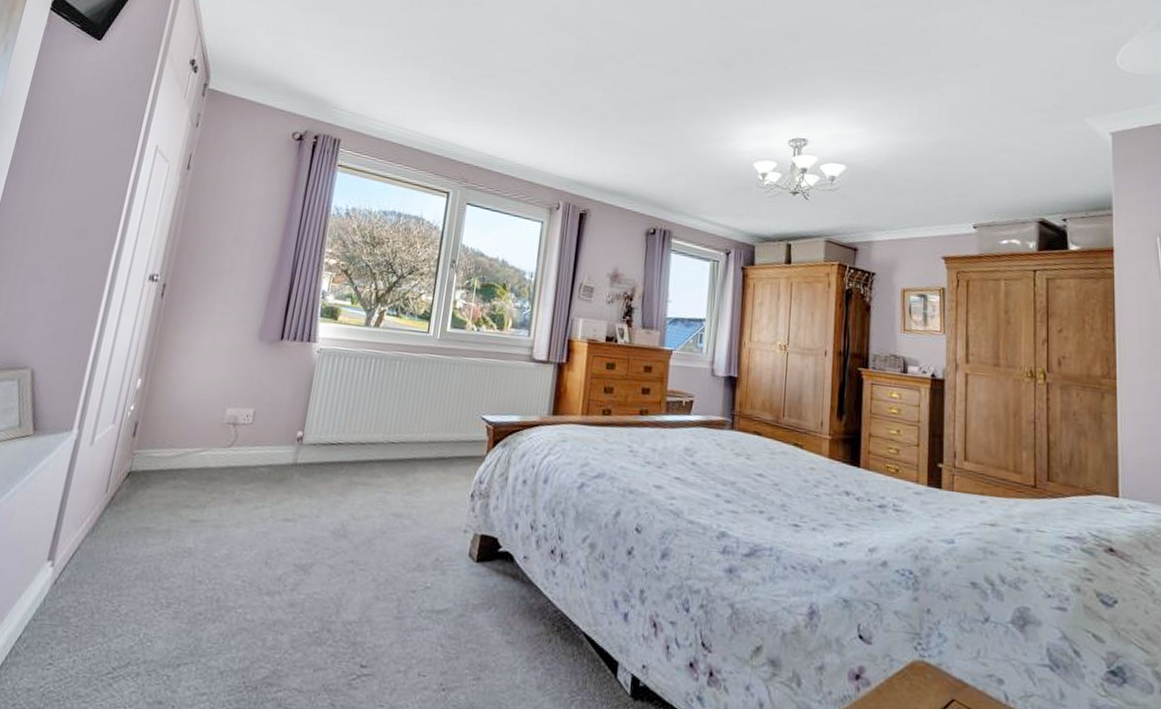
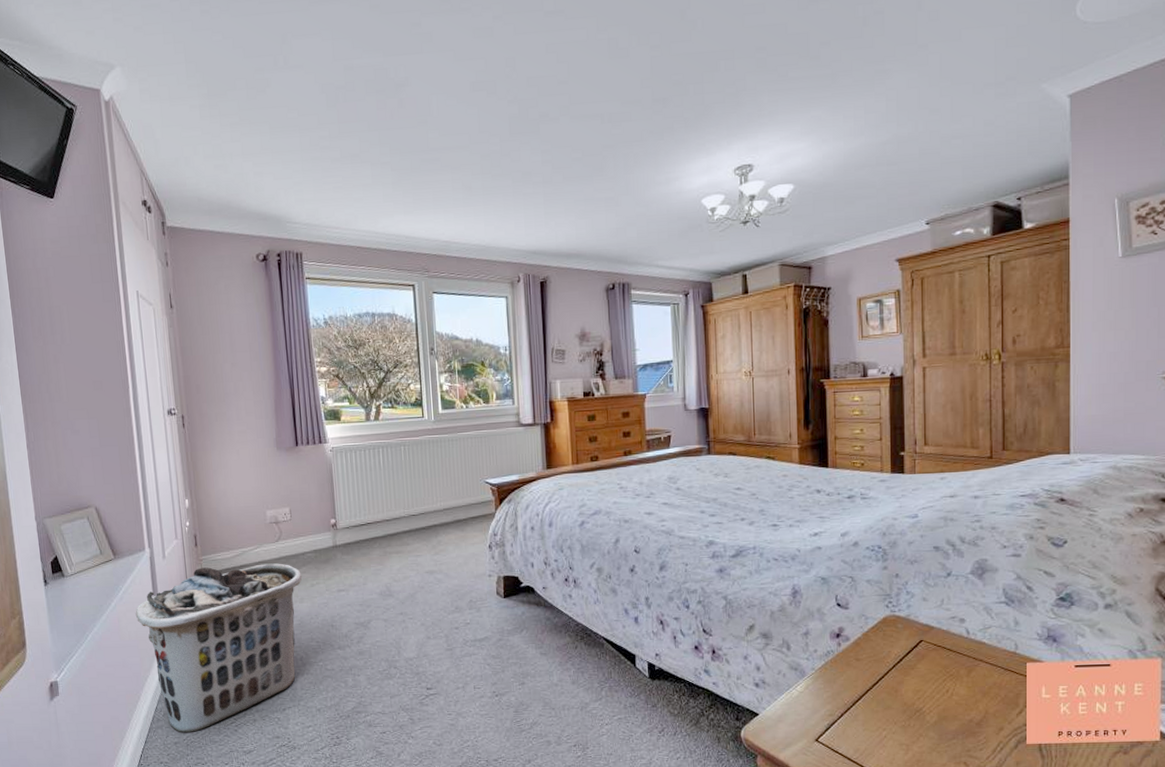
clothes hamper: none [28,463,247,678] -> present [135,563,302,732]

